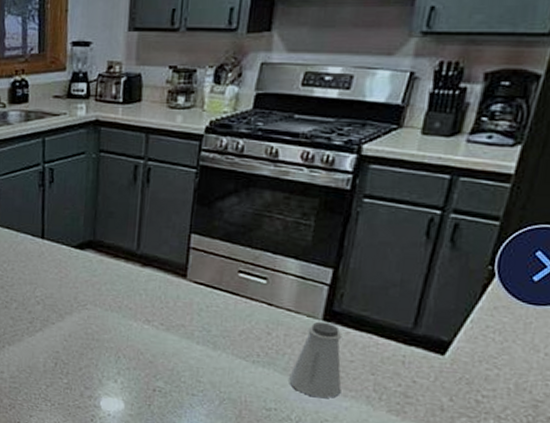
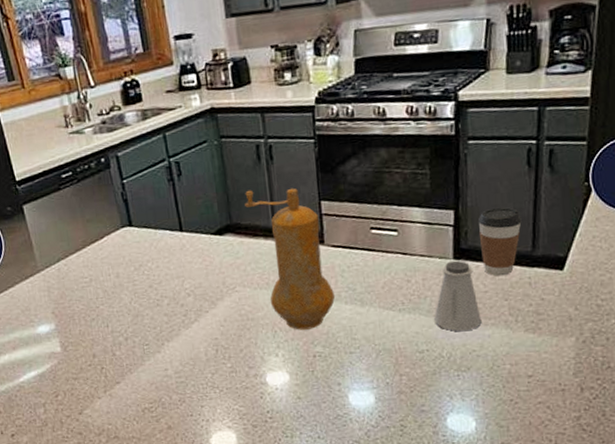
pepper mill: none [111,209,187,363] -> present [245,188,335,330]
coffee cup: none [354,274,408,349] -> present [477,207,522,277]

